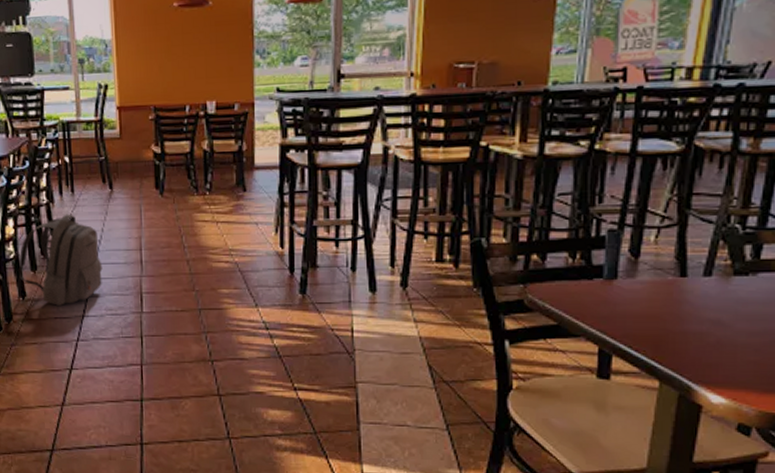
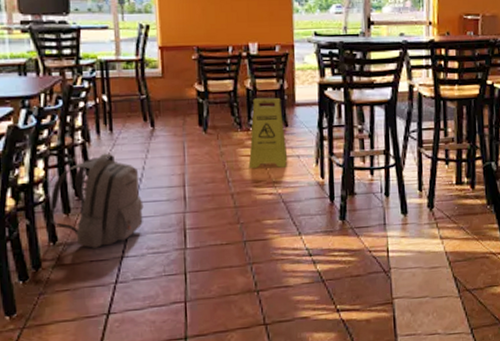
warning sign: none [204,160,246,235] -> present [248,97,288,169]

